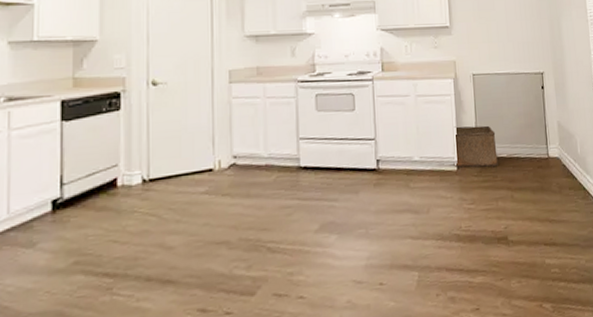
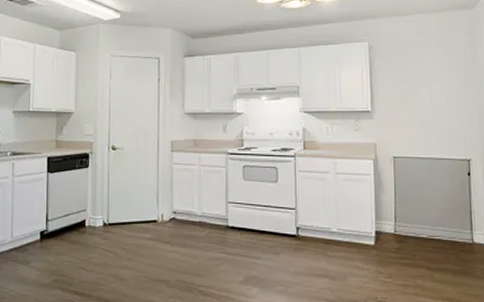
storage bin: present [453,125,498,167] -> none [371,204,417,246]

